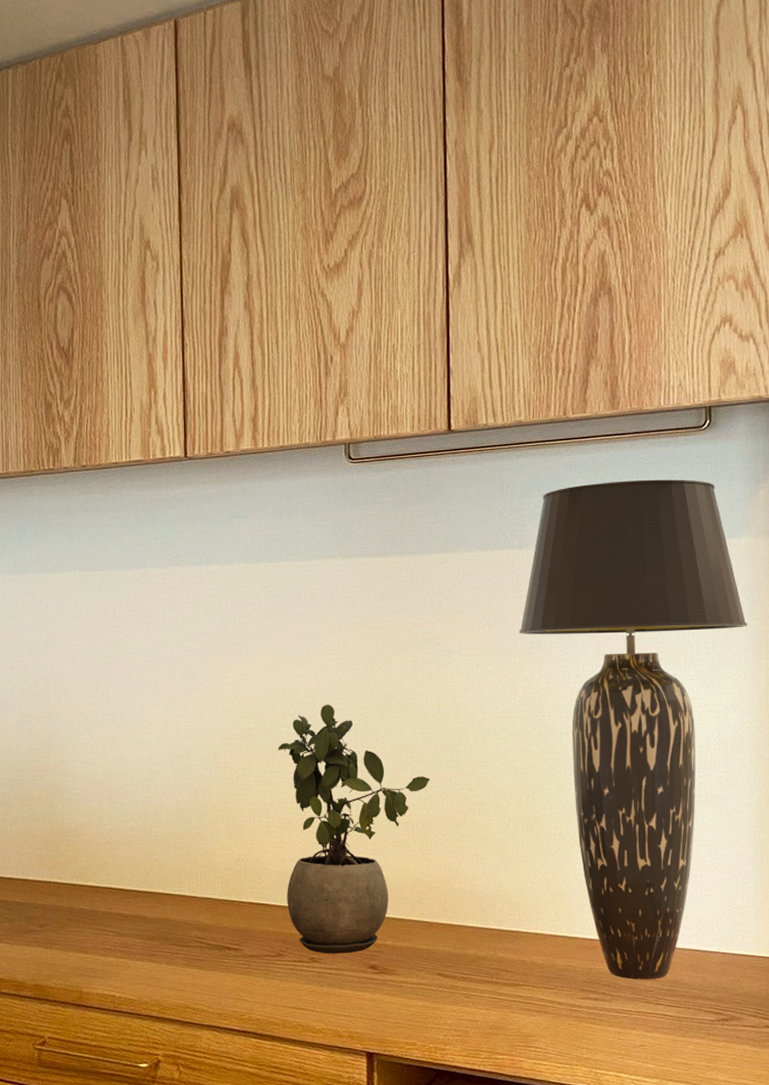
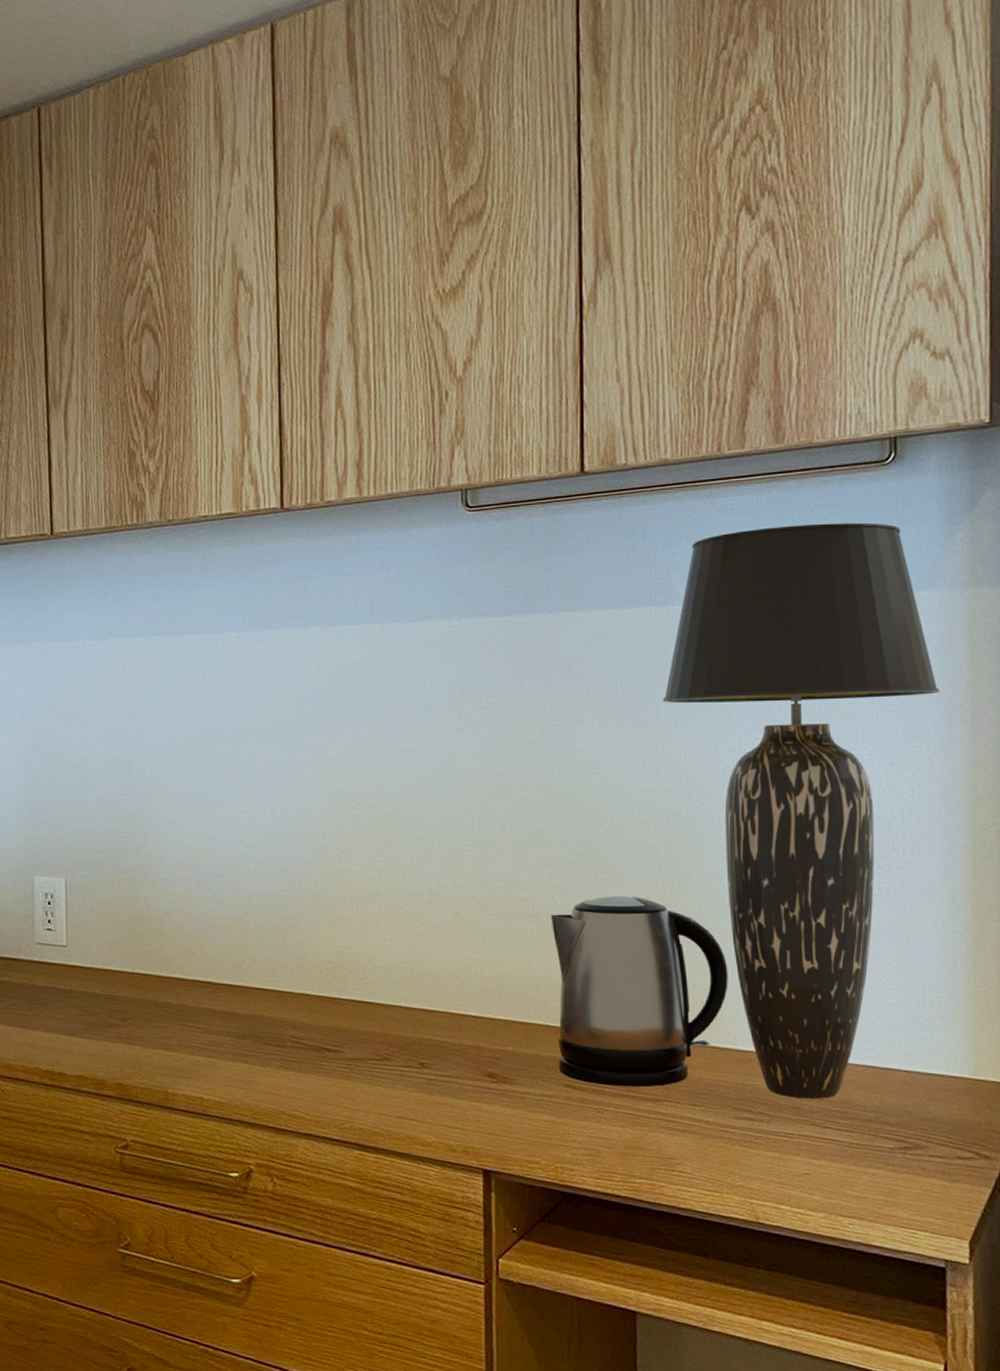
potted plant: present [278,704,430,954] -> none [384,781,558,1060]
kettle: none [424,805,576,974] -> present [550,896,728,1087]

